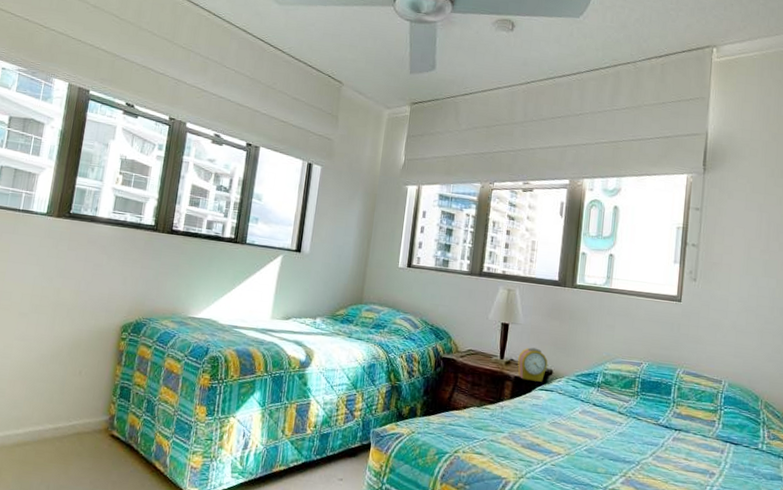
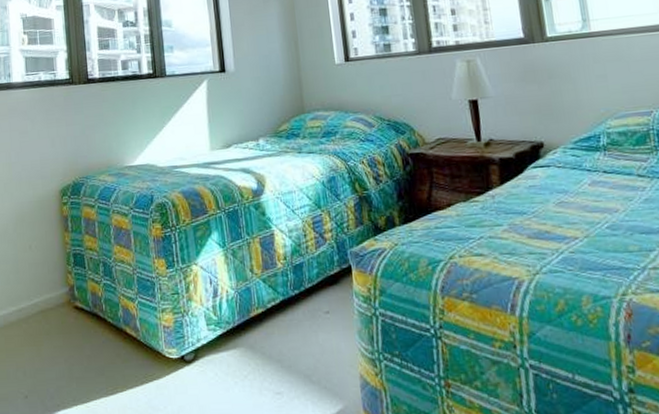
alarm clock: present [517,347,548,382] -> none [498,120,536,160]

